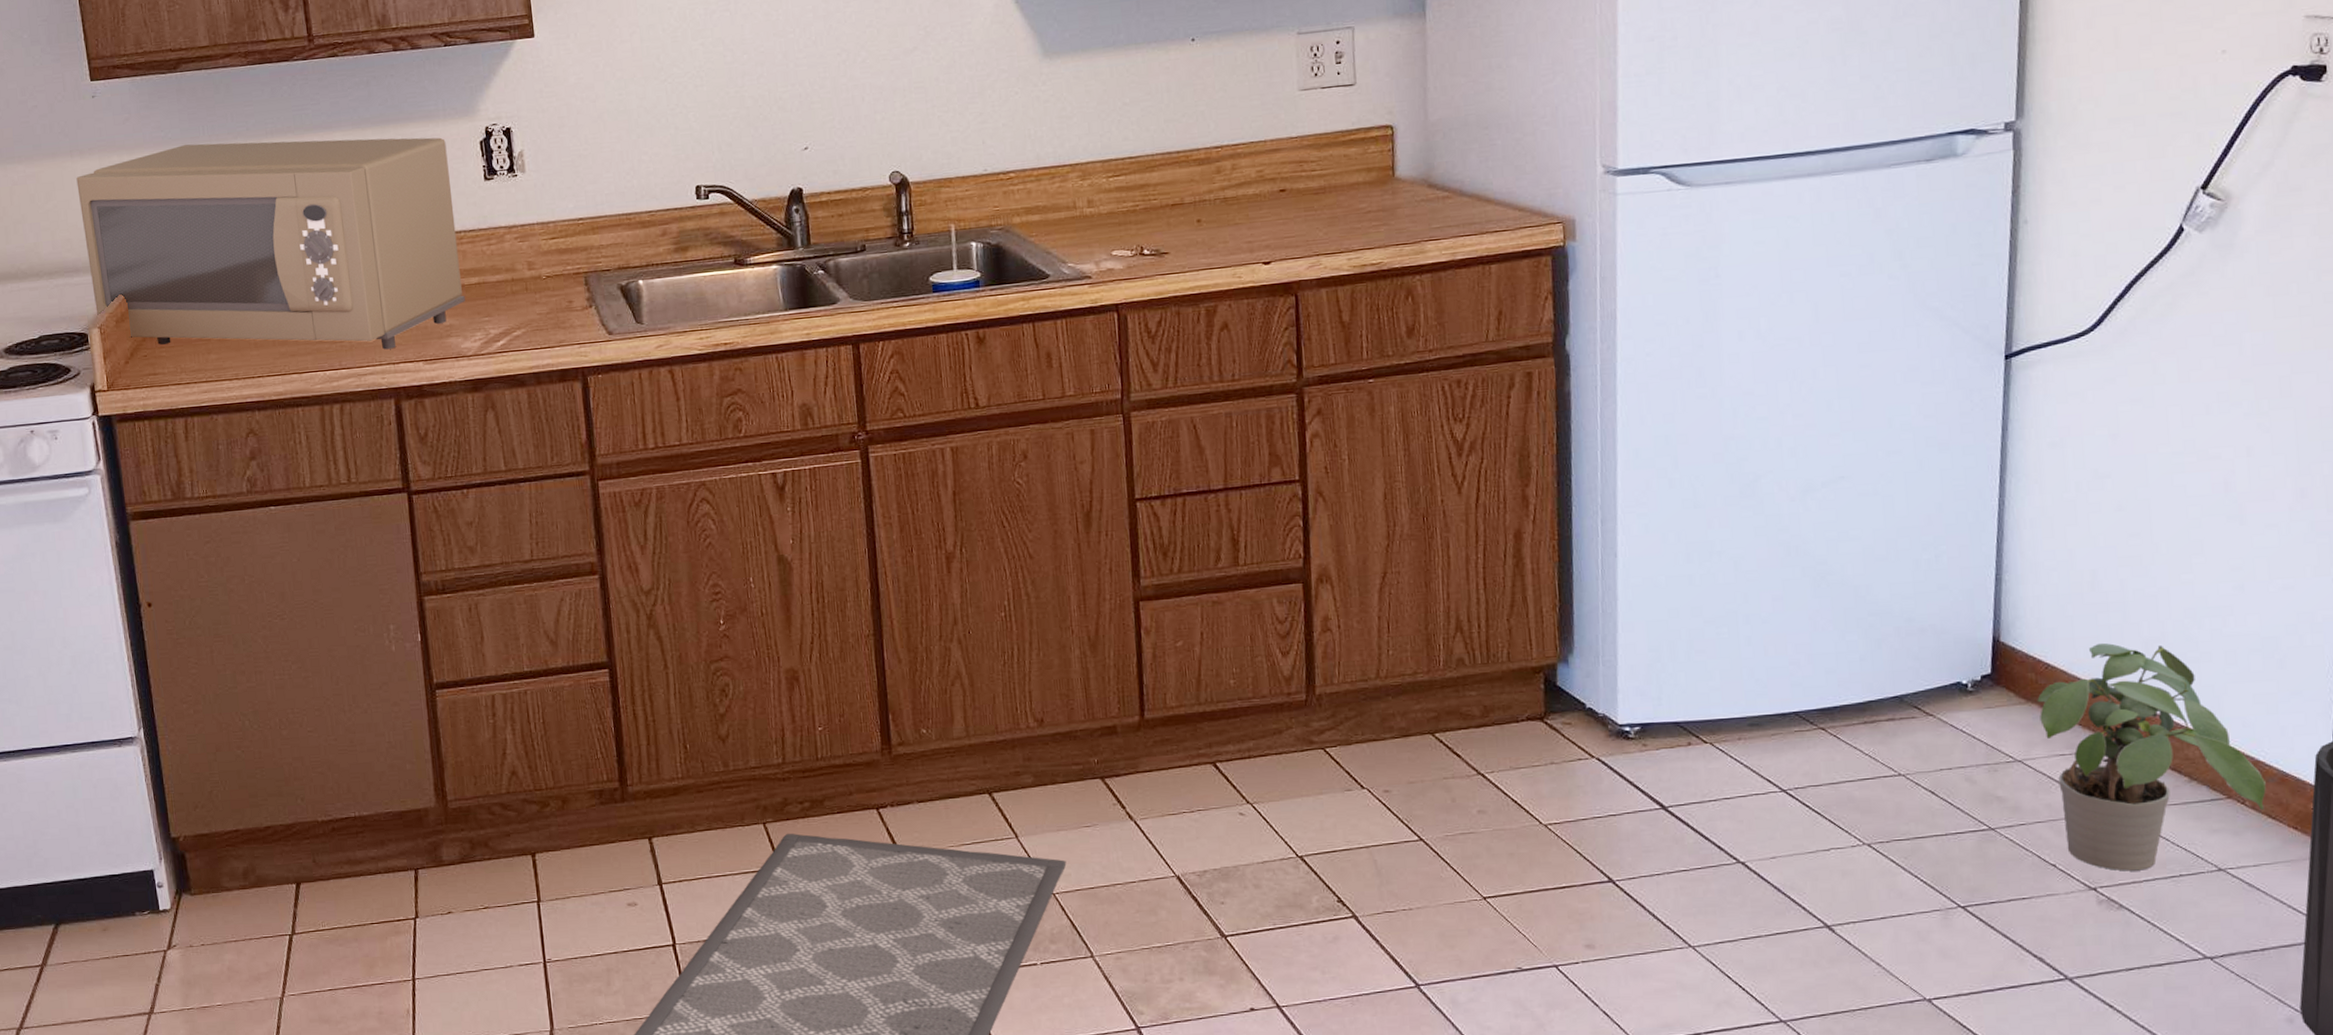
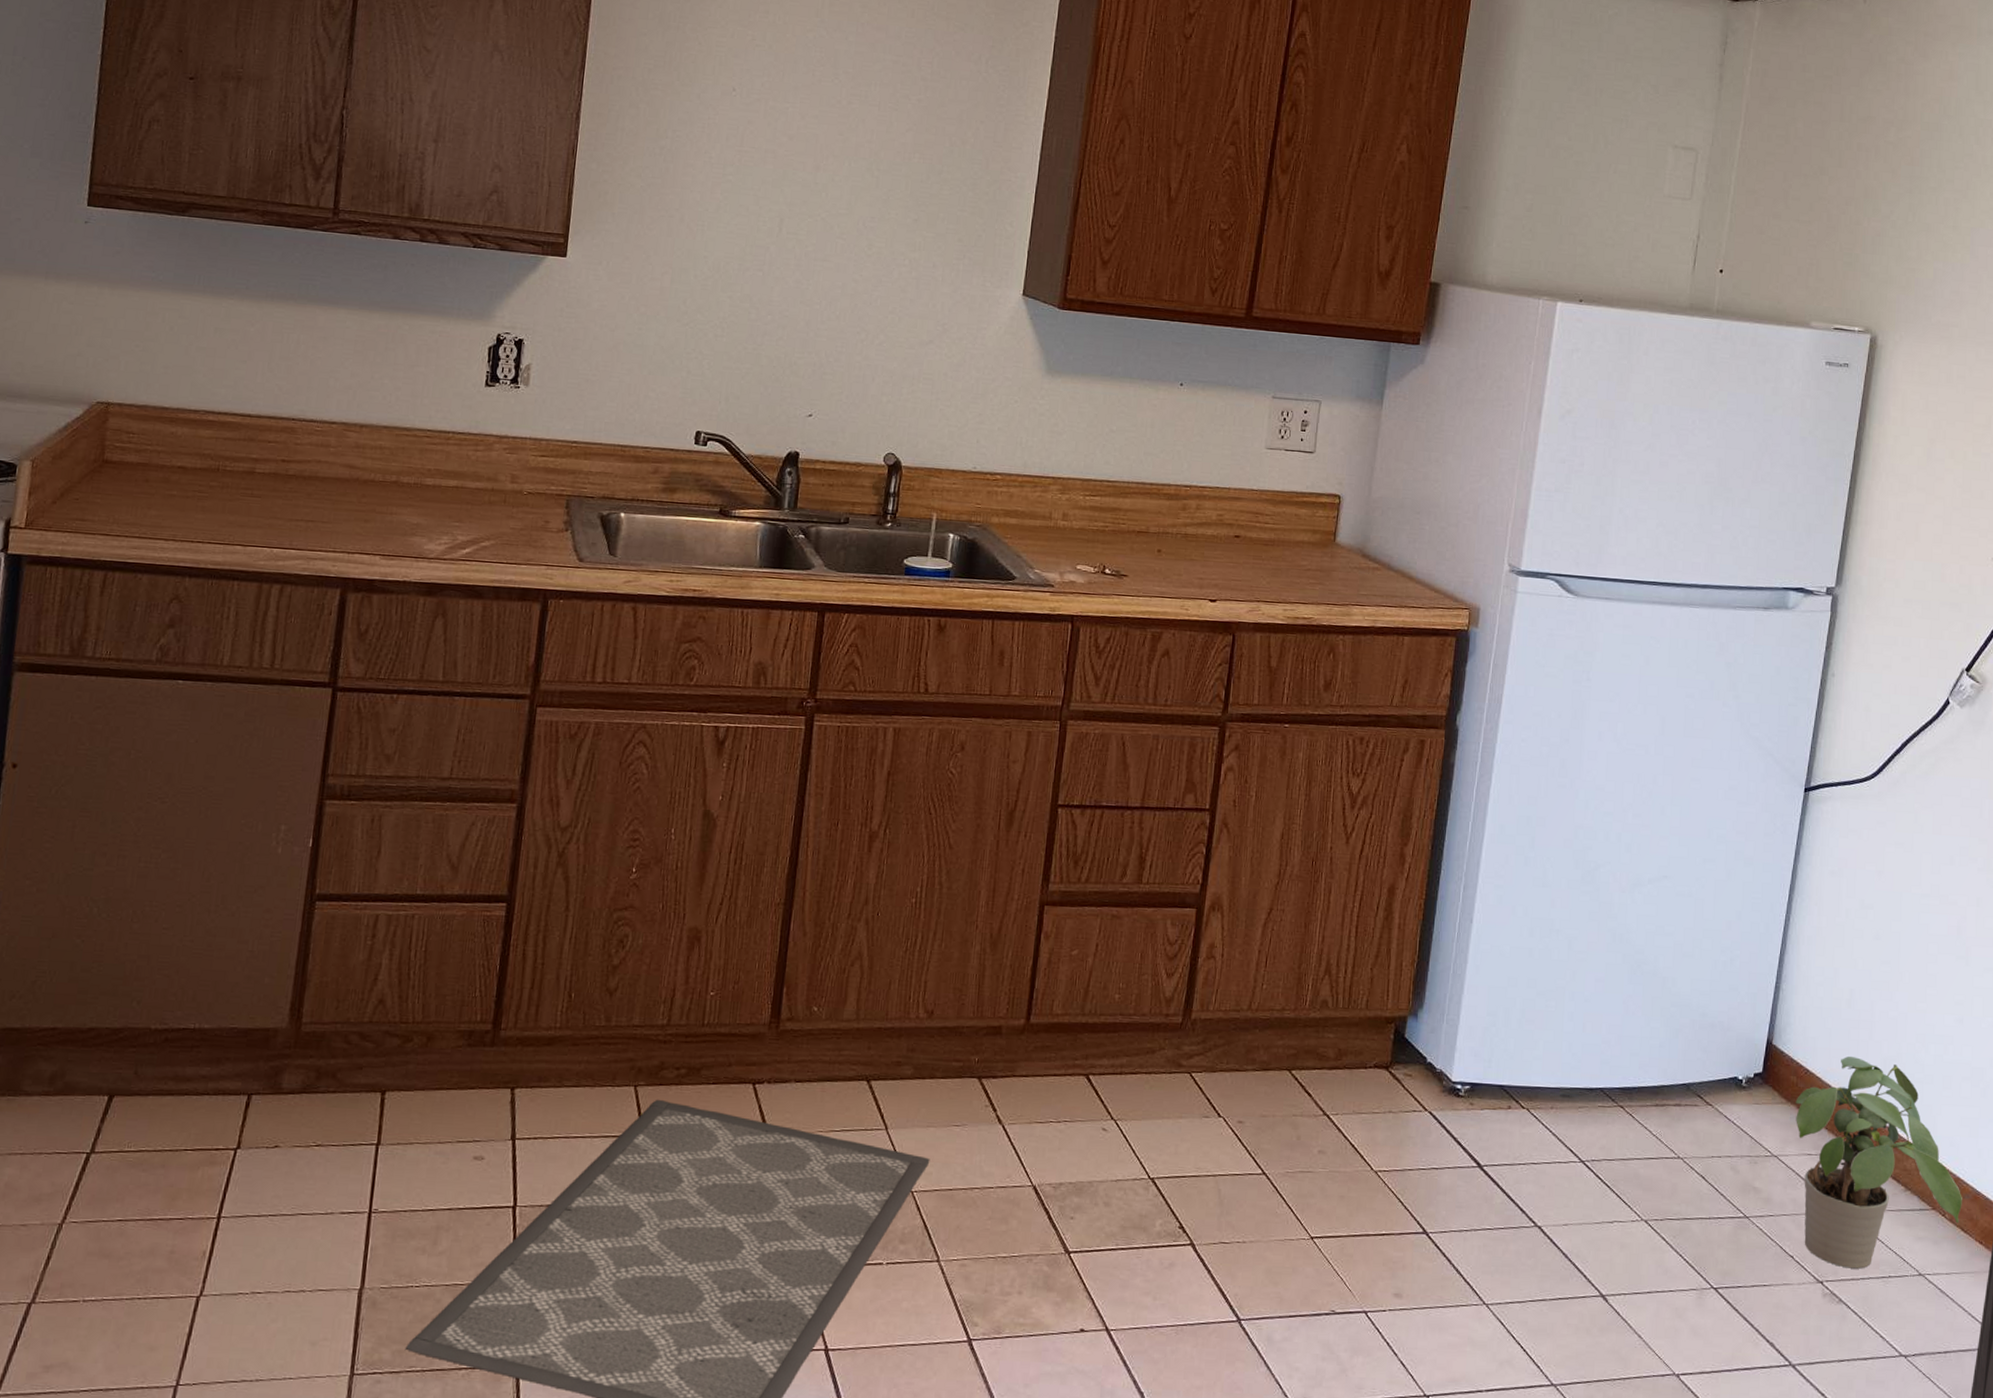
microwave: present [76,137,465,350] -> none [32,289,454,538]

